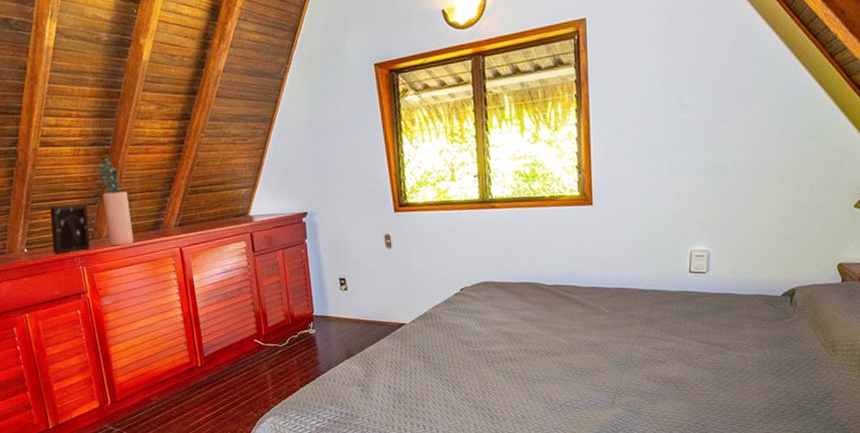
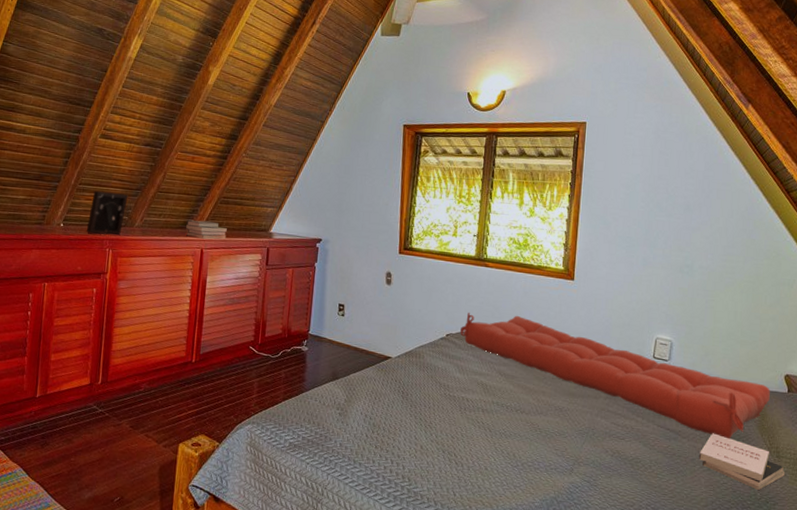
vase: present [98,156,134,247] -> none [139,157,167,238]
books: none [157,215,203,238] -> present [186,220,227,240]
seat cushion: none [474,254,822,343] -> present [459,313,770,439]
books: none [747,339,842,389] -> present [698,433,785,491]

